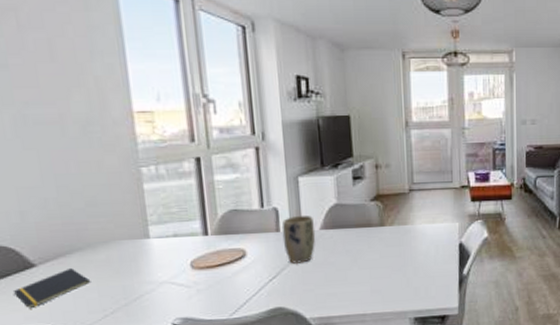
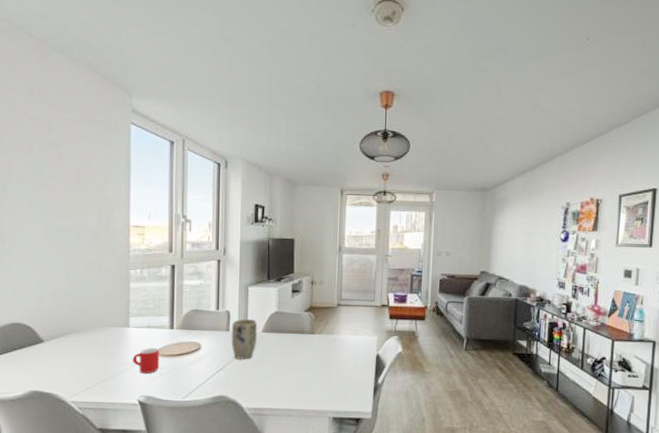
notepad: present [12,267,91,309] -> none [25,345,82,376]
mug: none [158,259,196,292] -> present [132,347,160,374]

